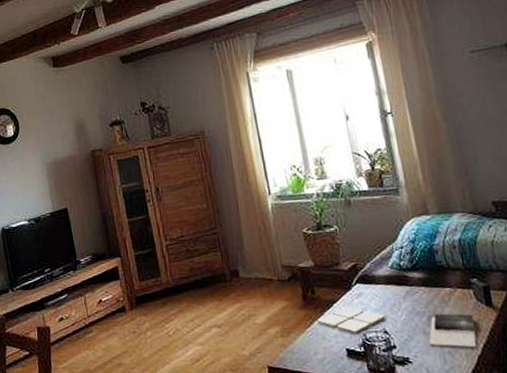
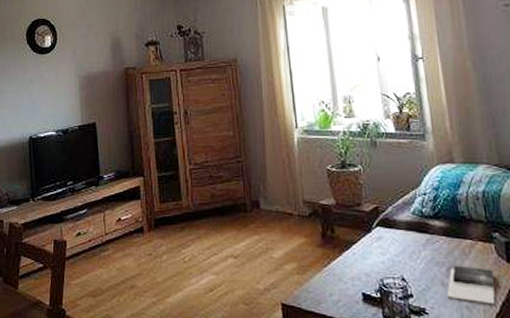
drink coaster: present [317,306,386,333] -> none [334,248,405,278]

